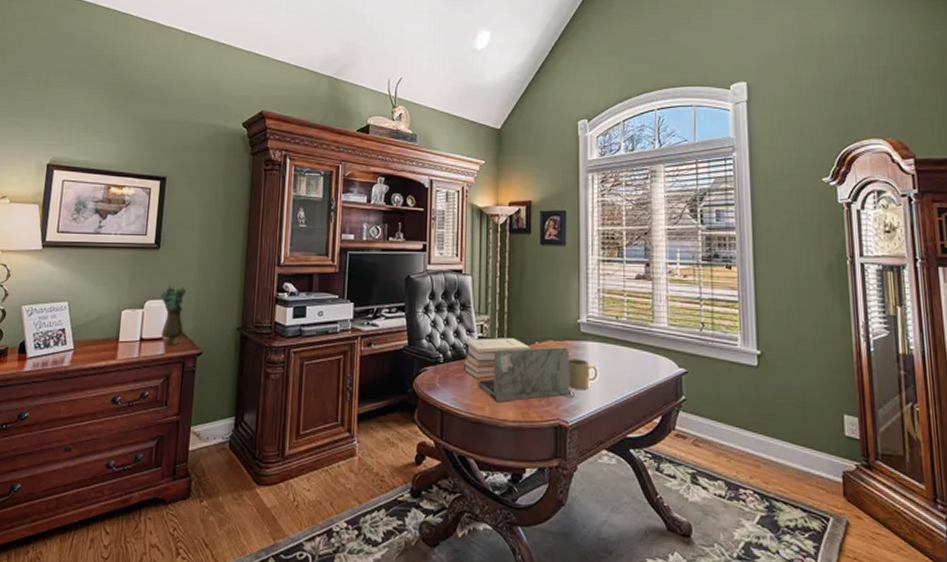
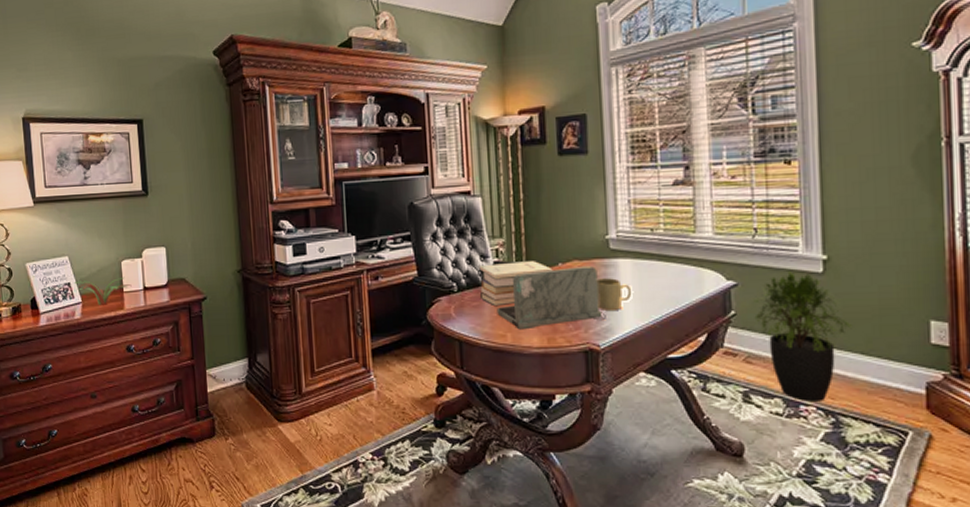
plant: none [69,326,129,354] -> present [74,276,132,305]
vase: present [160,285,186,346] -> none [156,232,185,293]
potted plant: none [701,363,783,486] -> present [753,271,854,401]

